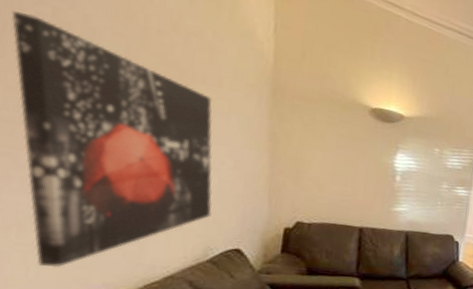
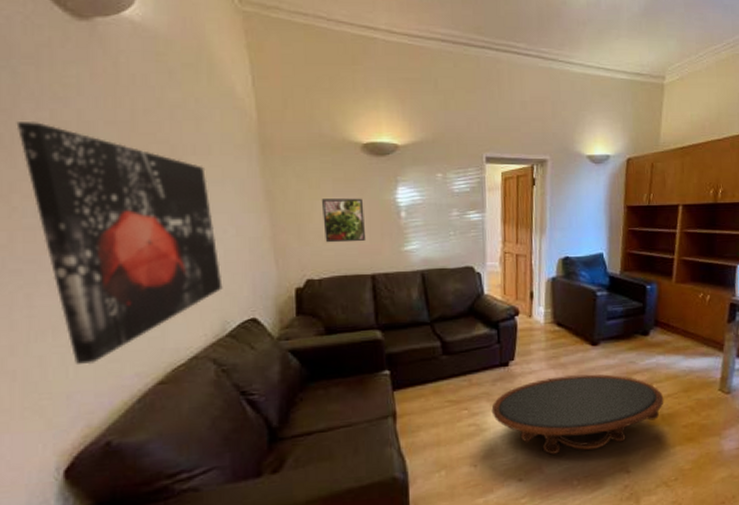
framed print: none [321,150,363,196] -> present [322,198,366,243]

